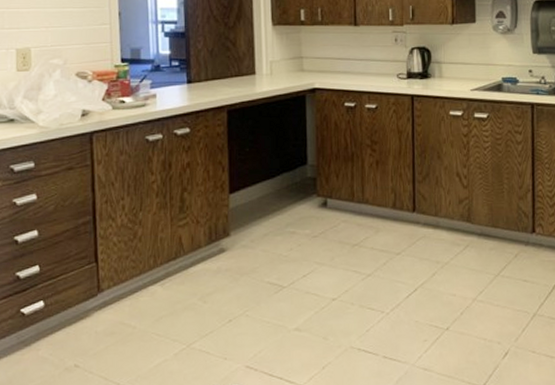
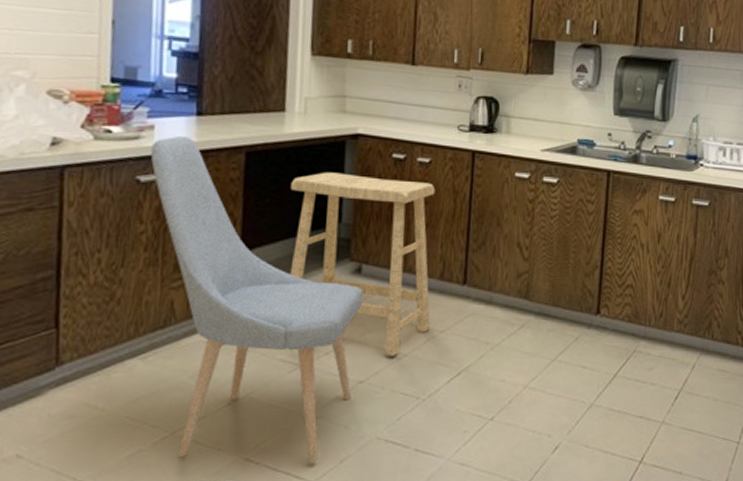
chair: none [155,100,331,369] -> present [150,135,364,463]
stool: none [264,122,387,277] -> present [290,172,436,357]

